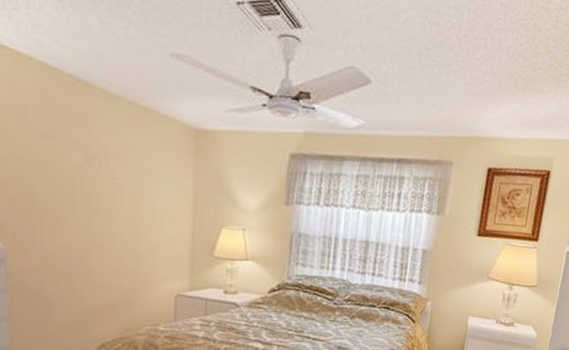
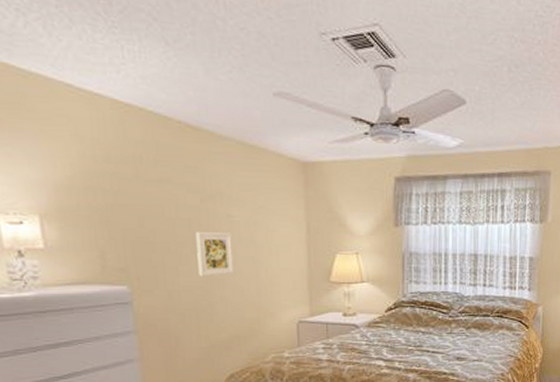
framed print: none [77,192,116,240] -> present [196,232,235,277]

